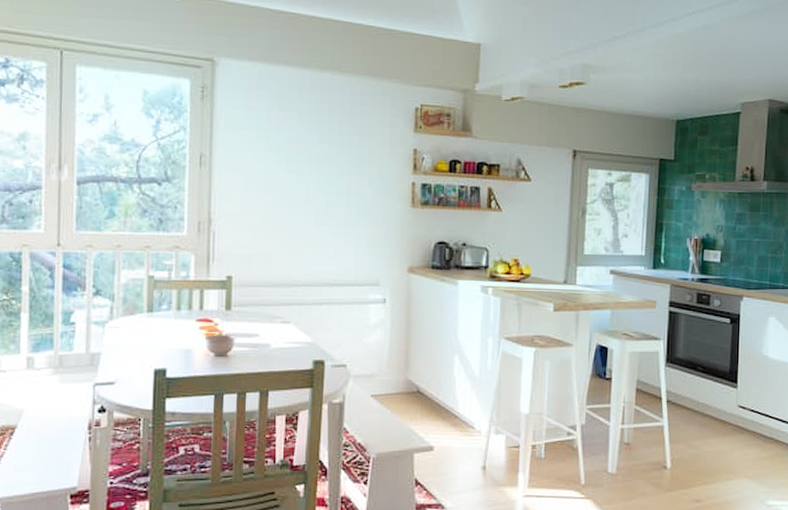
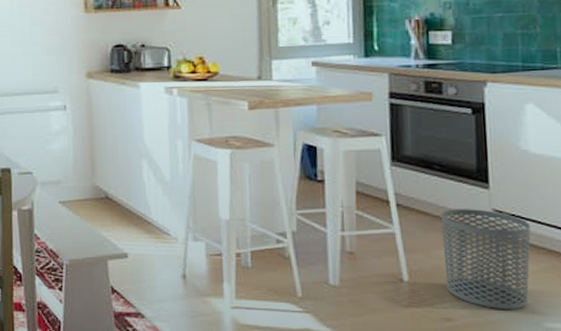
waste bin: none [699,405,764,490] -> present [441,209,531,309]

